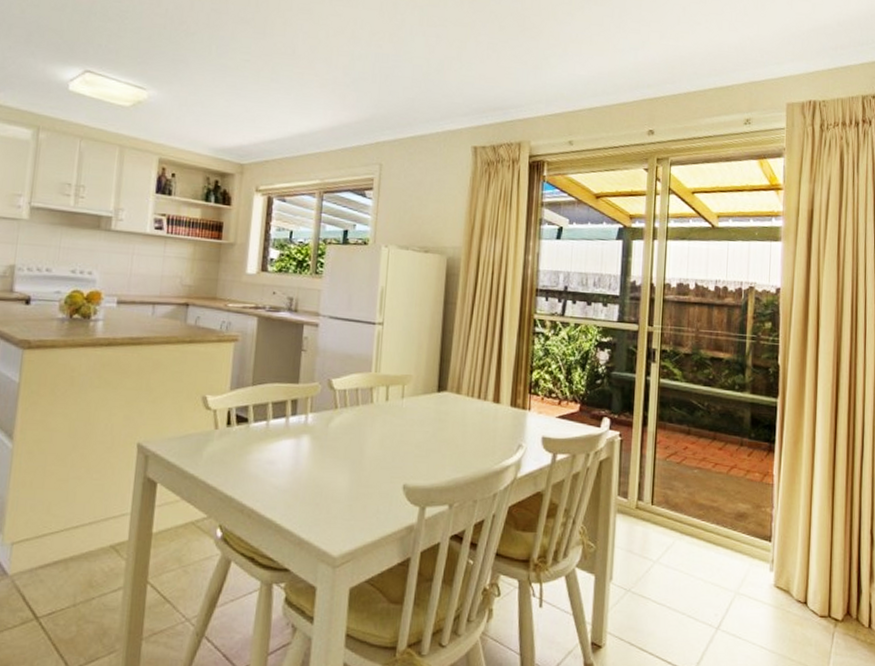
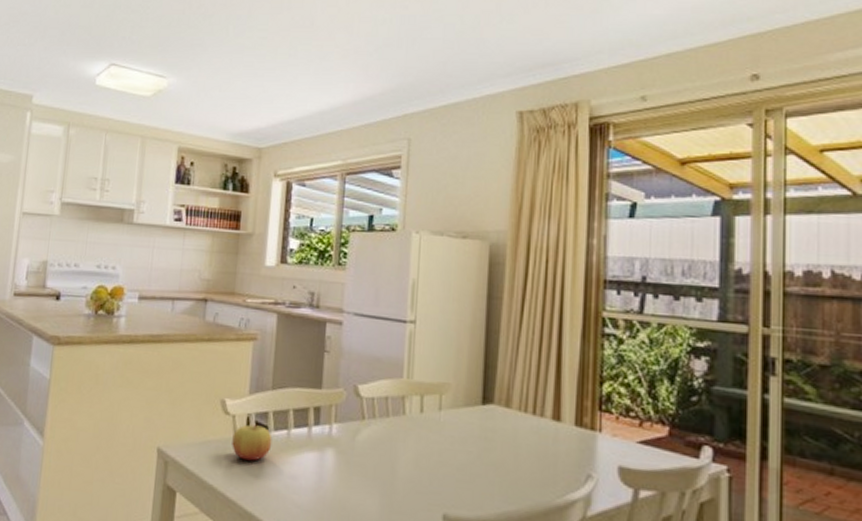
apple: none [213,418,252,450] -> present [232,424,273,461]

